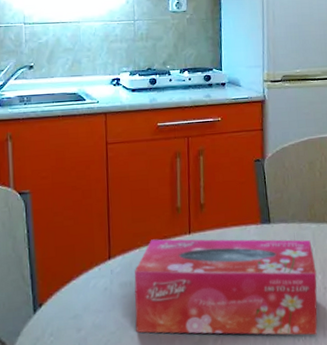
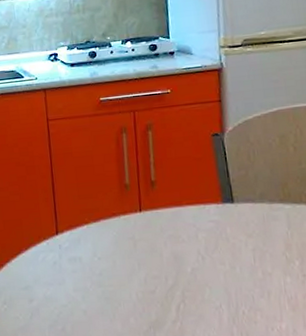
tissue box: present [134,239,318,336] -> none [83,216,296,326]

